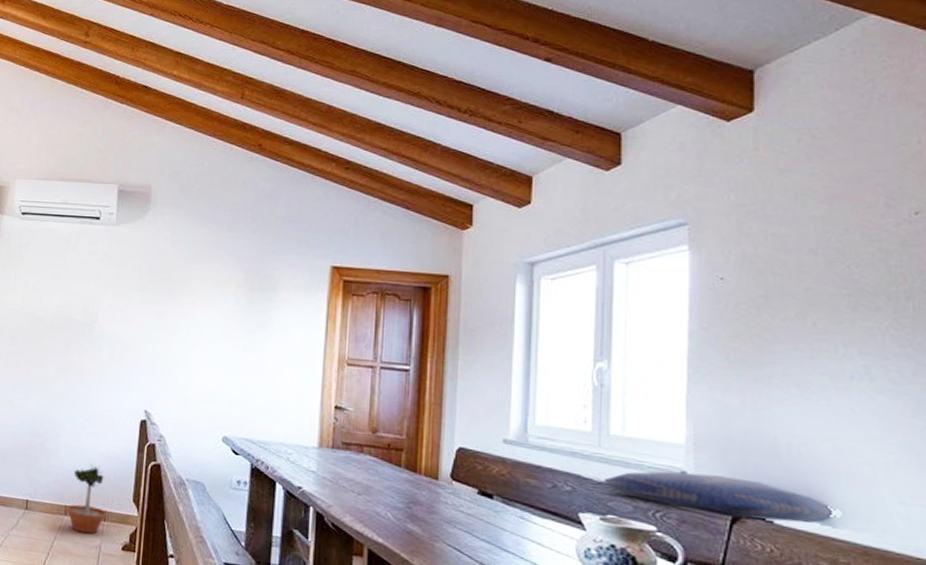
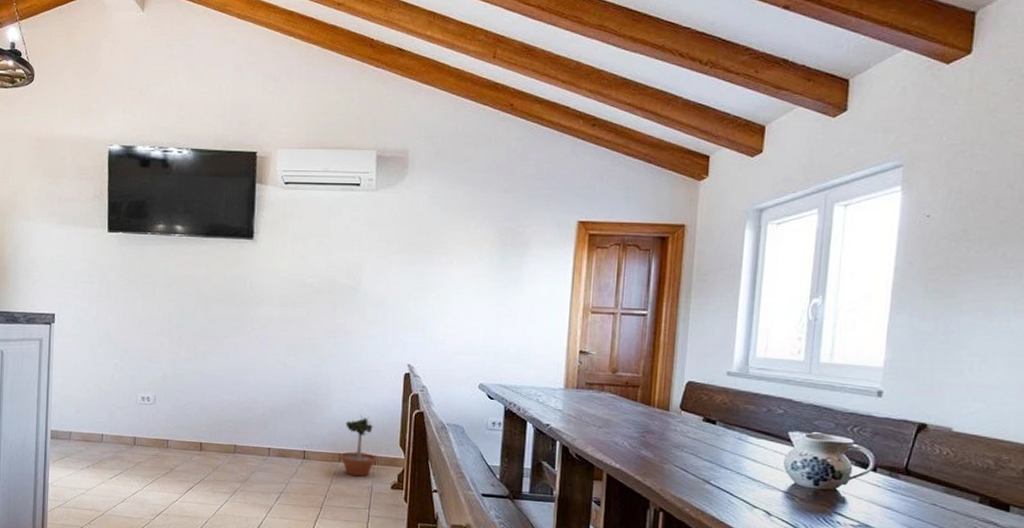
cushion: present [603,471,836,523] -> none [811,391,1004,429]

